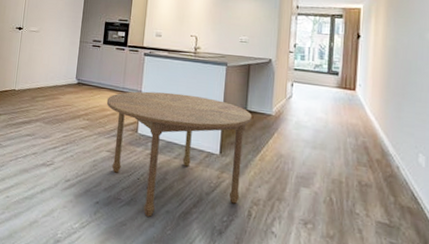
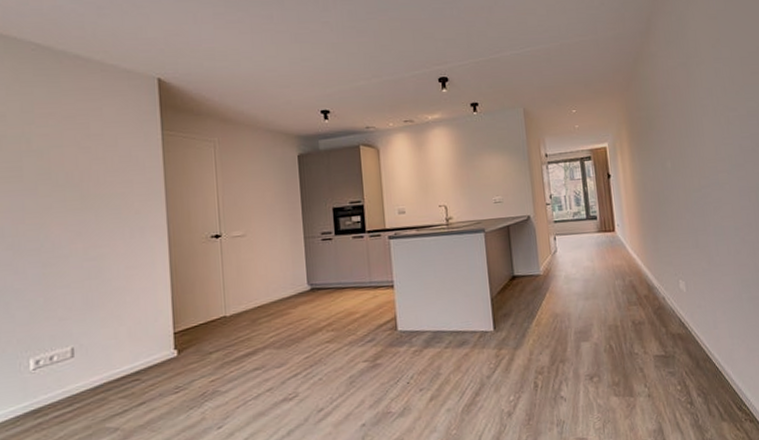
dining table: present [106,91,252,217] -> none [352,271,523,423]

